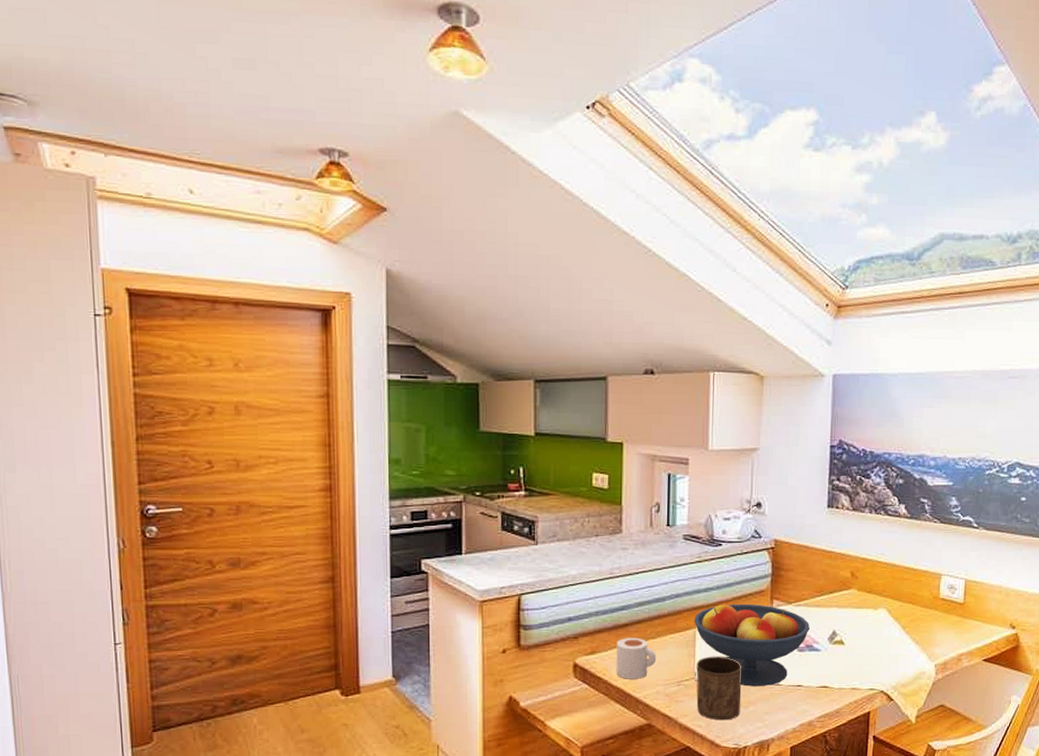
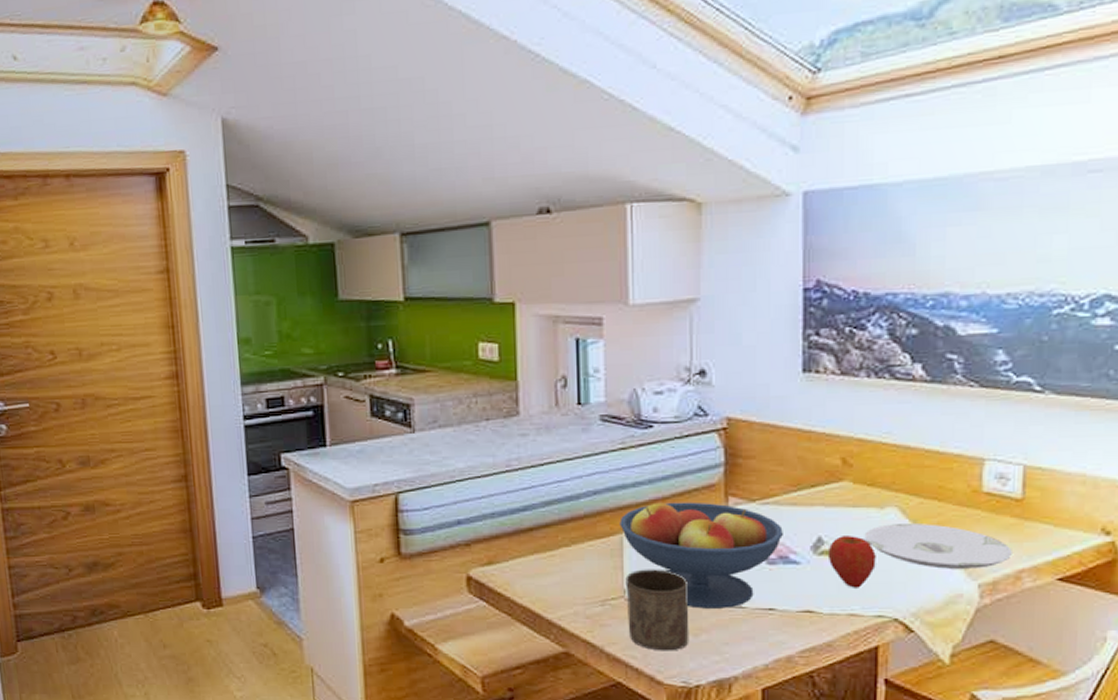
mug: present [616,638,657,679] -> none [519,545,572,596]
apple: none [839,630,871,669] -> present [827,536,876,588]
plate: none [863,621,956,654] -> present [864,524,1012,569]

